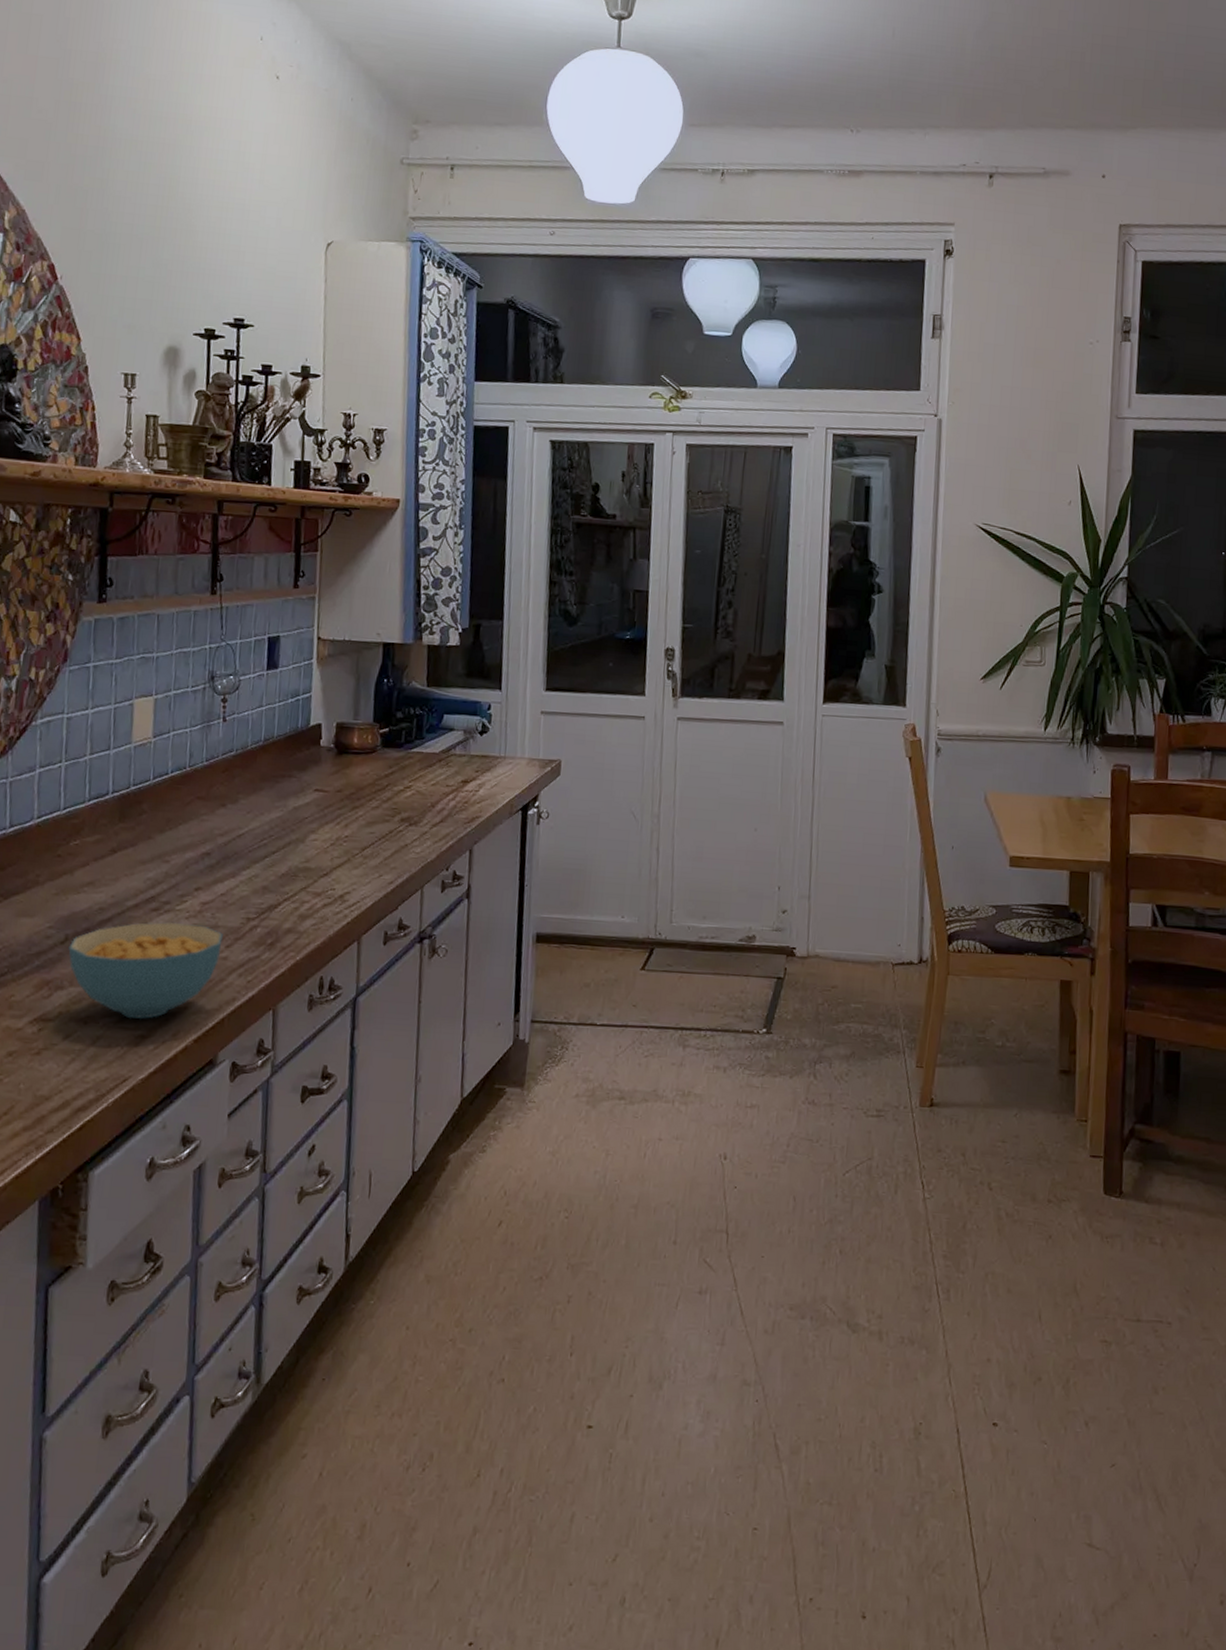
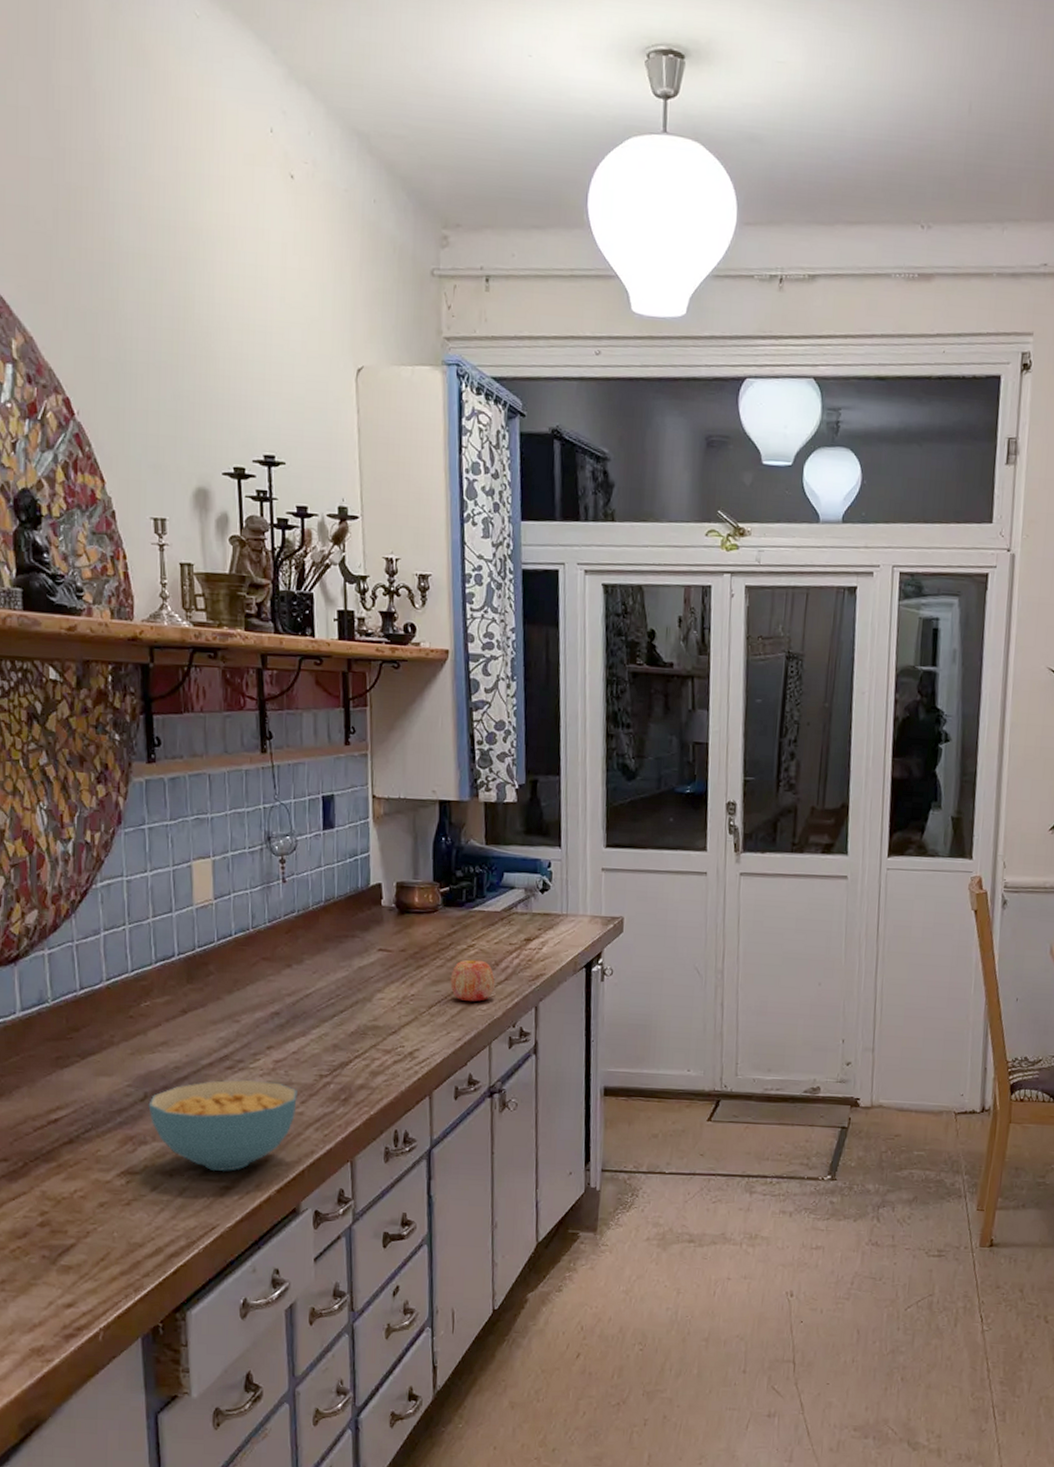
apple: none [385,801,431,844] -> present [450,959,495,1002]

